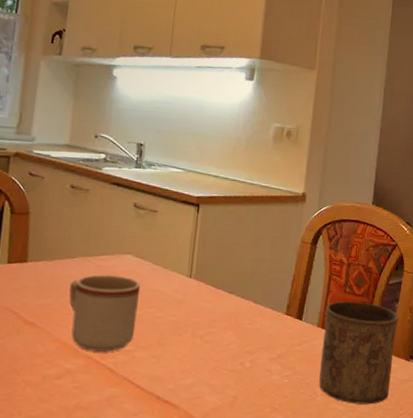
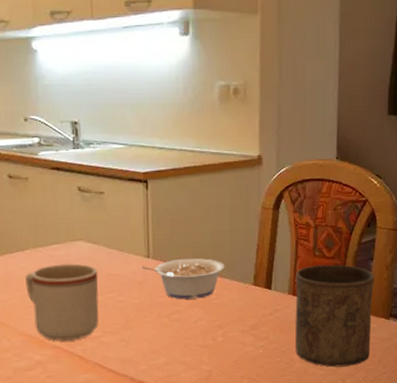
legume: none [182,282,261,323] -> present [141,258,225,300]

